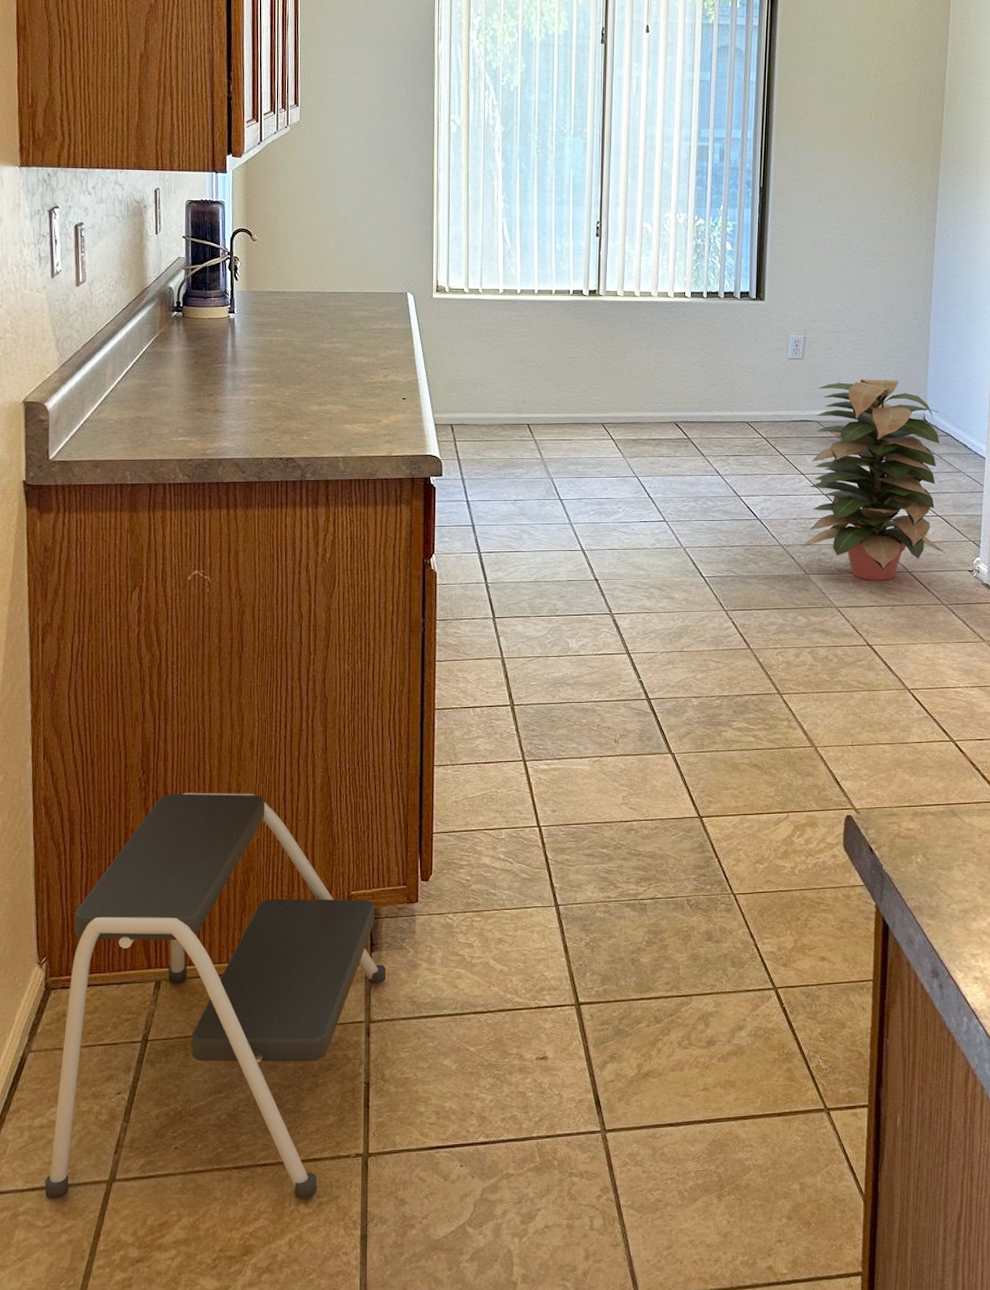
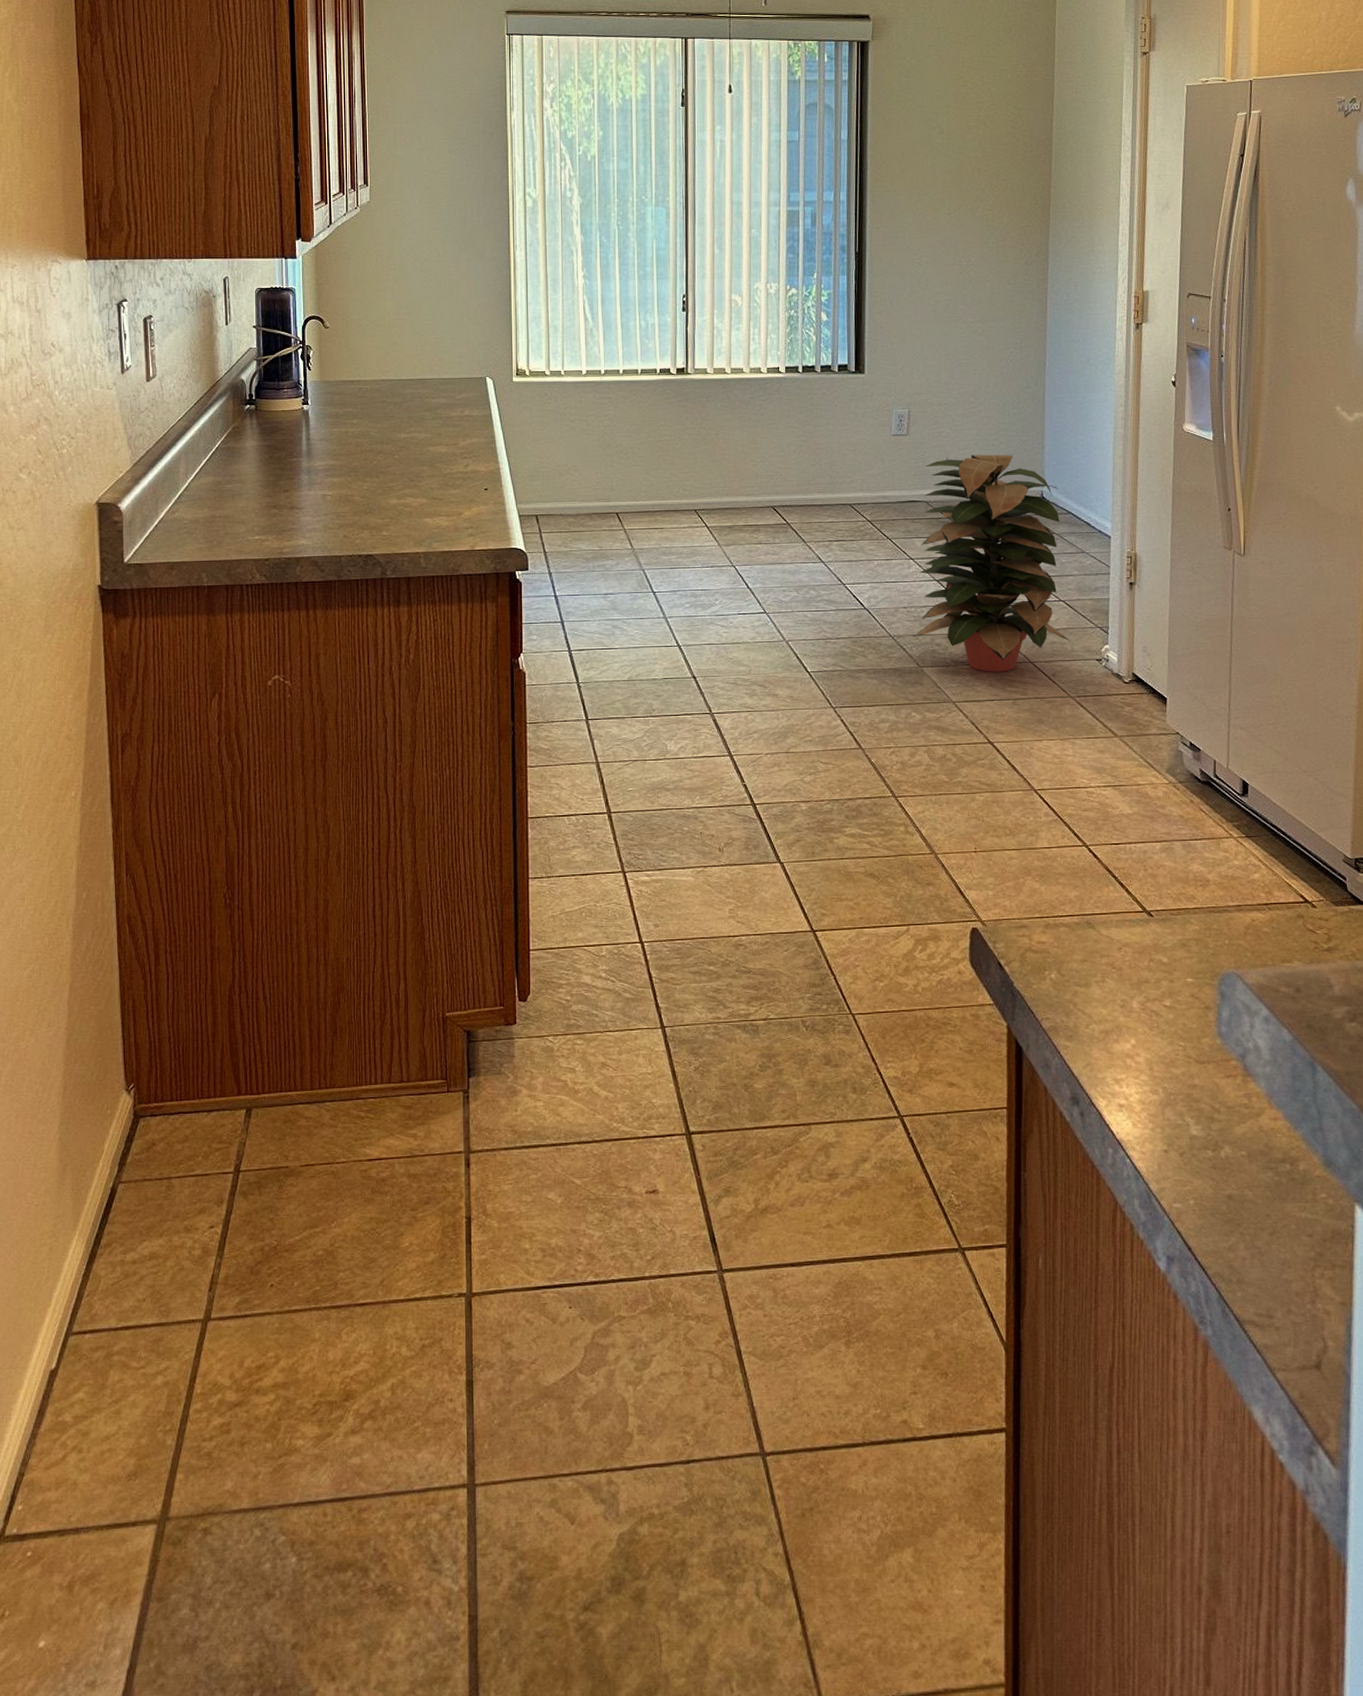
step stool: present [44,792,387,1200] -> none [138,908,485,1341]

